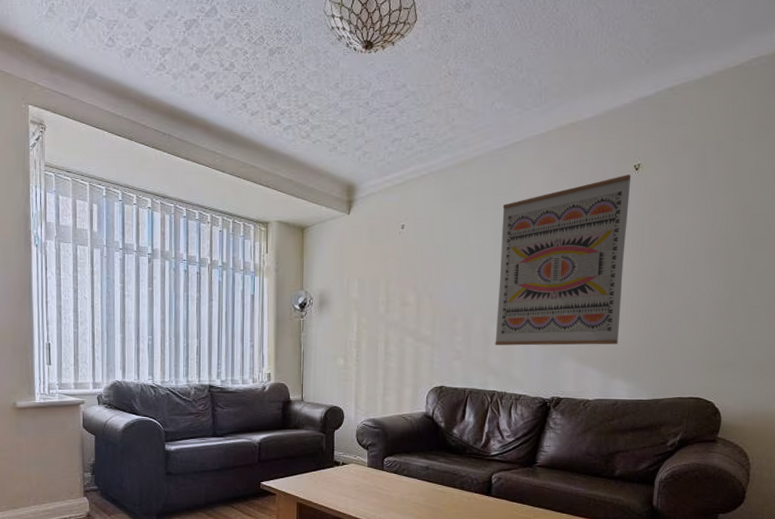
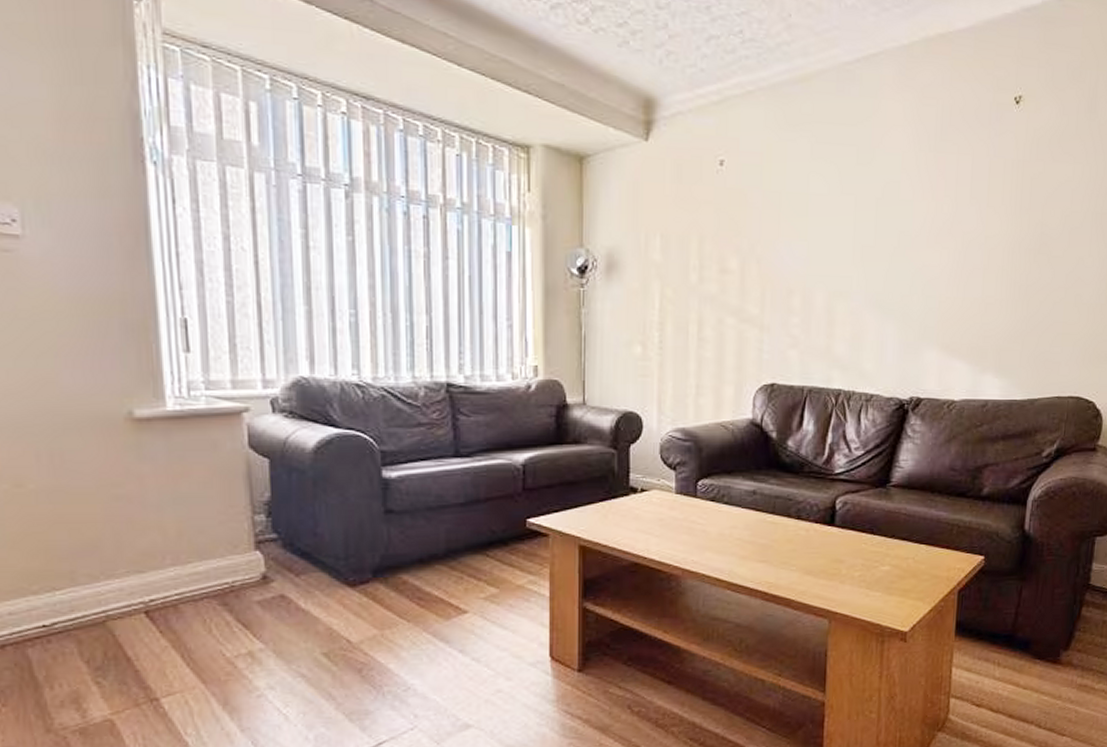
wall art: present [495,175,631,346] -> none [841,109,1011,331]

